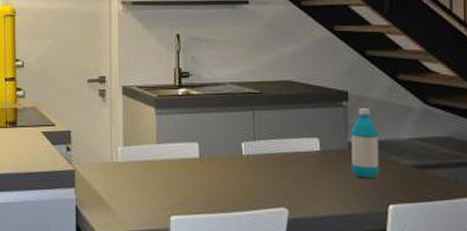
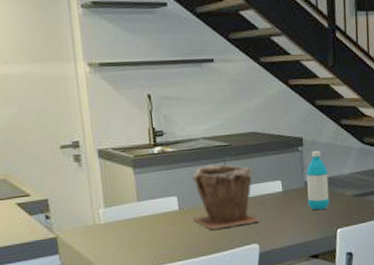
plant pot: none [213,113,291,185] -> present [192,164,260,230]

